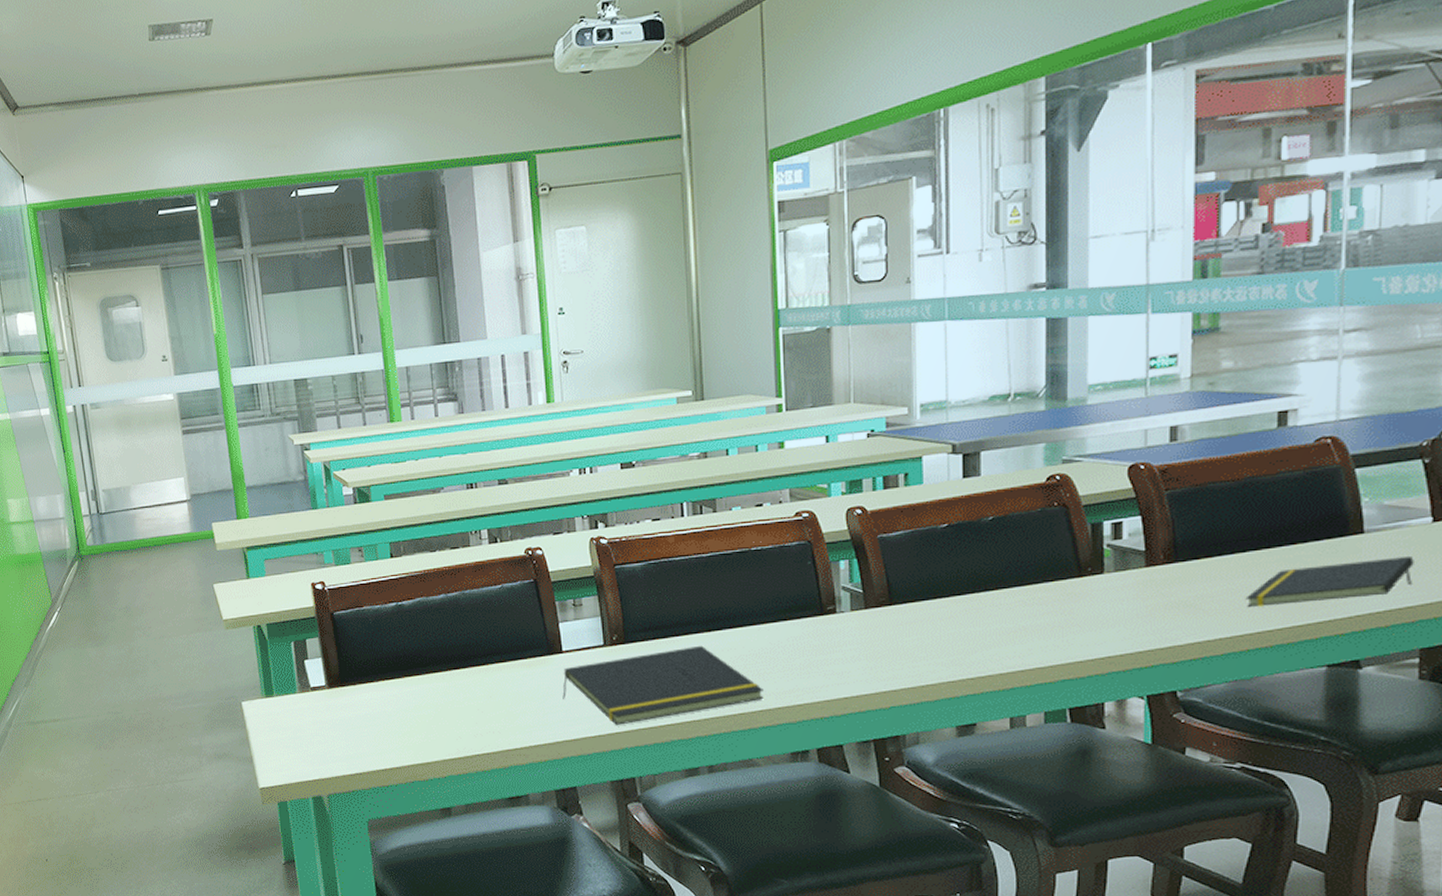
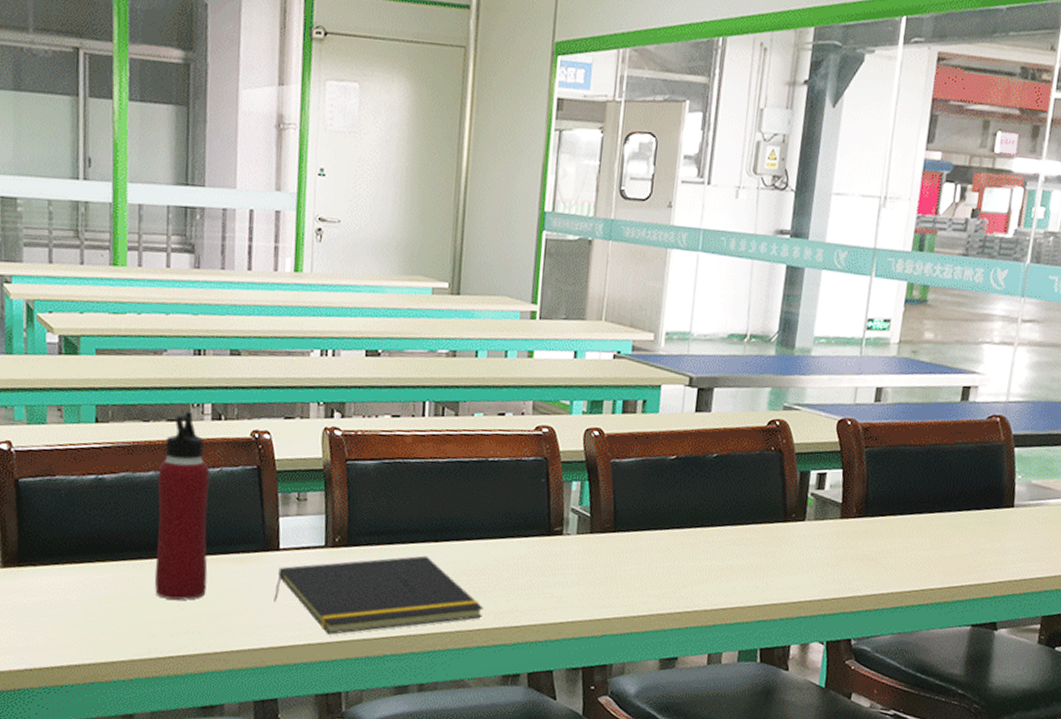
water bottle: none [447,539,502,704] -> present [154,412,210,600]
notepad: present [1245,555,1414,607] -> none [916,531,1048,566]

